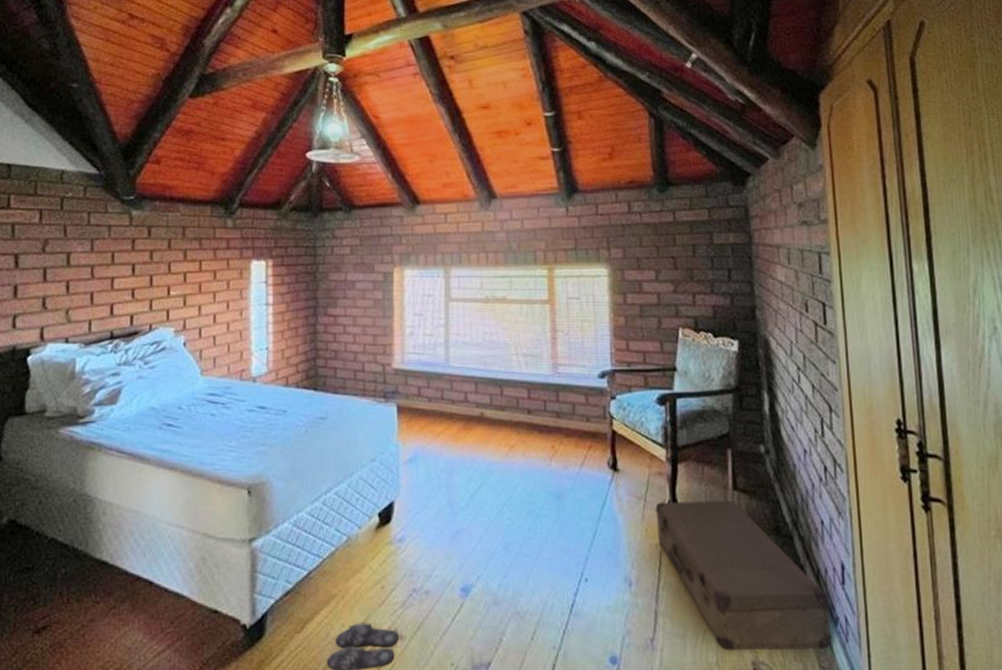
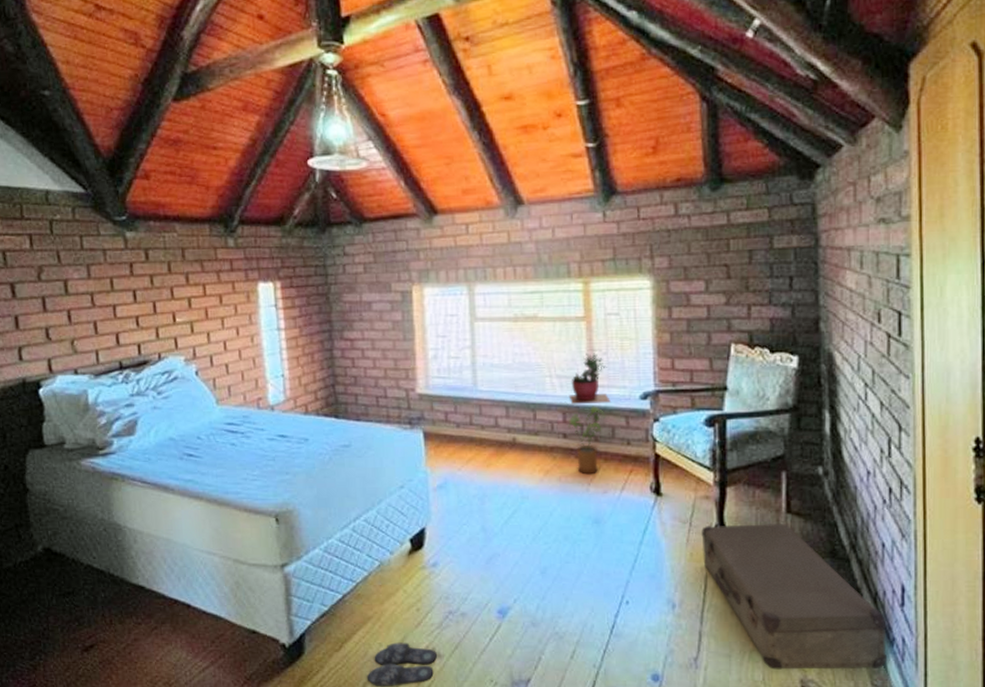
house plant: none [532,383,567,450] -> present [568,406,606,475]
succulent plant: none [533,333,573,382] -> present [568,353,612,405]

